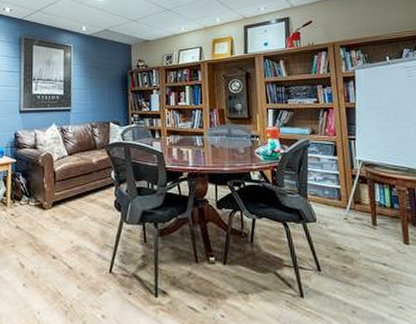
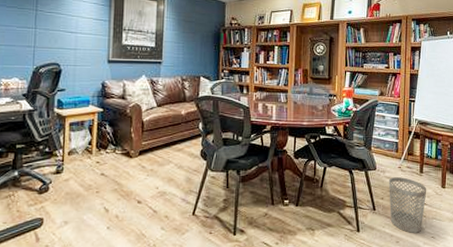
wastebasket: none [333,231,385,301] -> present [388,177,427,233]

